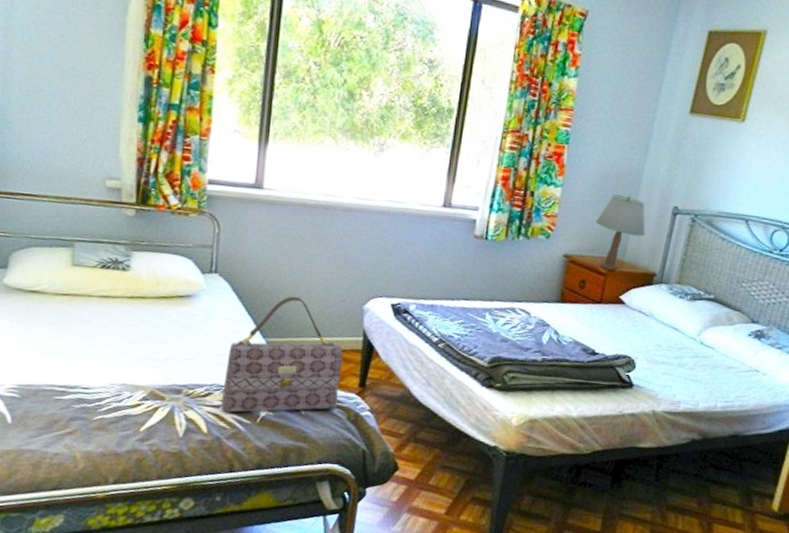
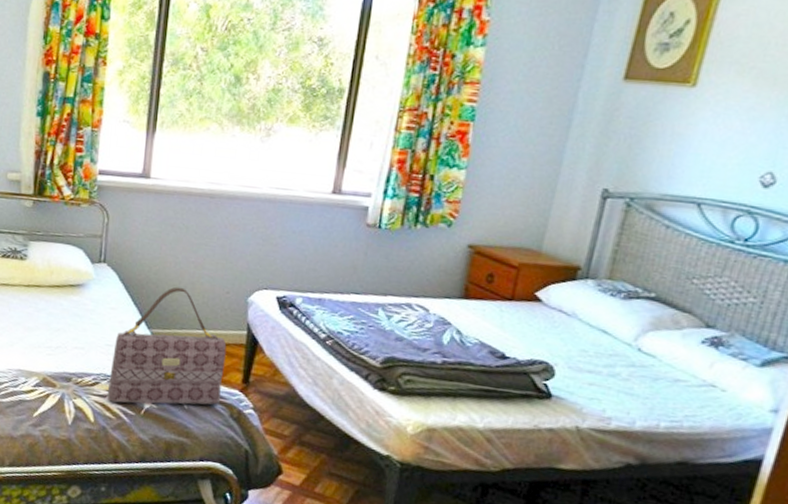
table lamp: present [596,194,646,273] -> none [506,176,568,266]

